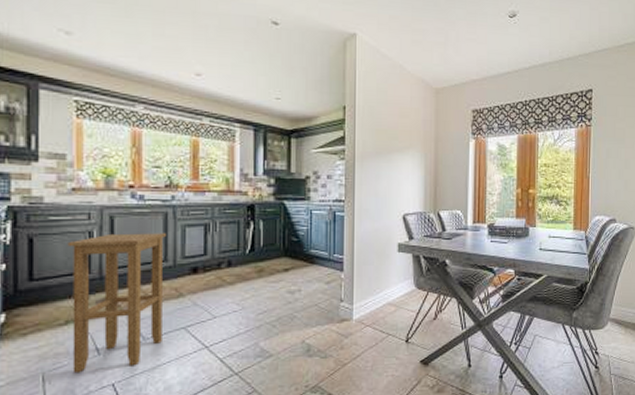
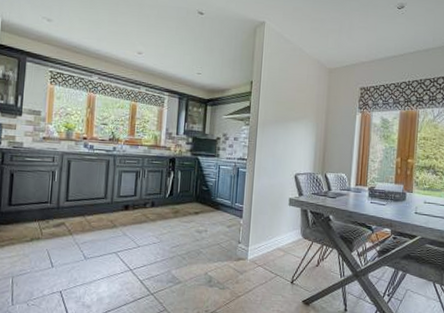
stool: present [67,233,166,374] -> none [33,174,107,280]

